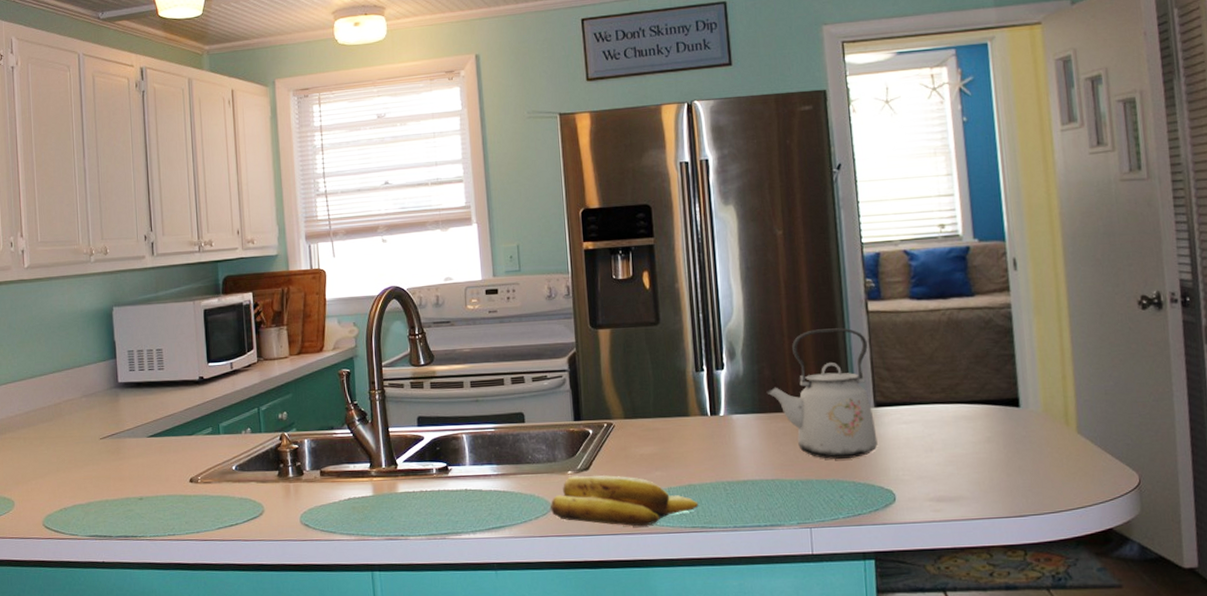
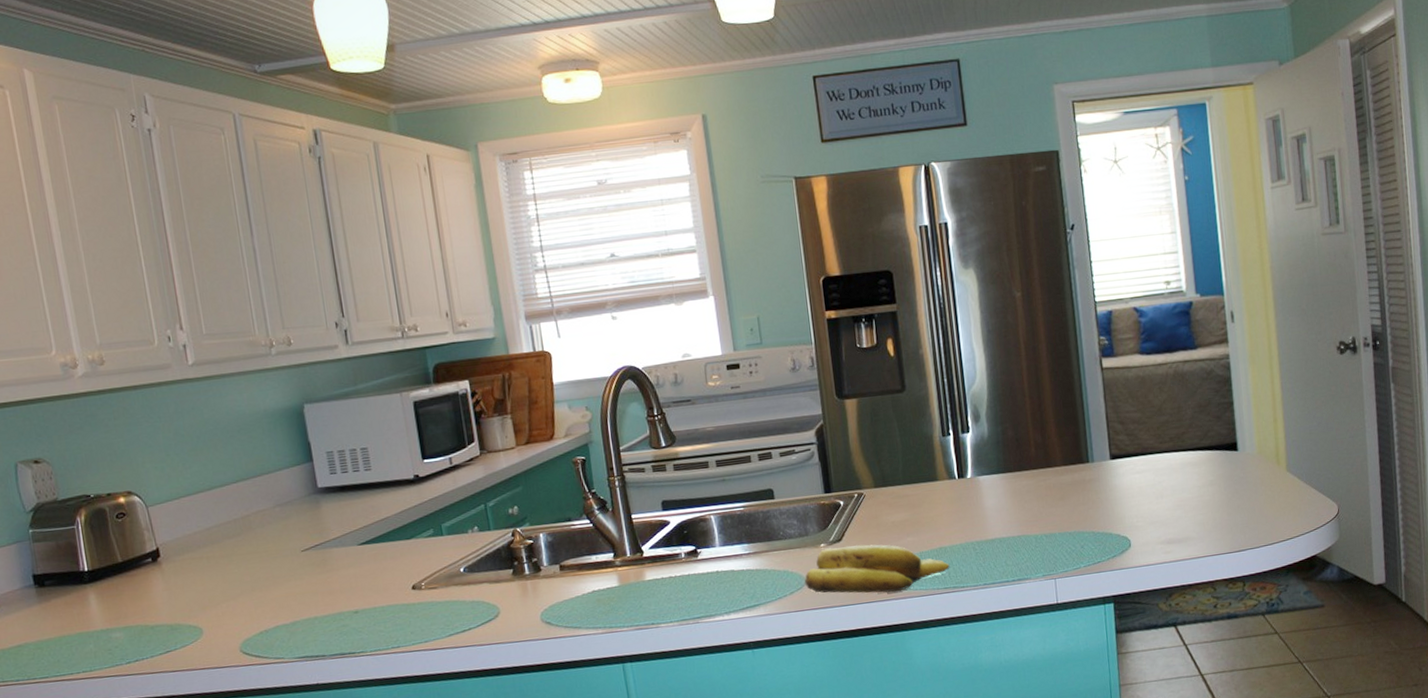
kettle: present [766,328,878,459] -> none [1010,385,1114,512]

